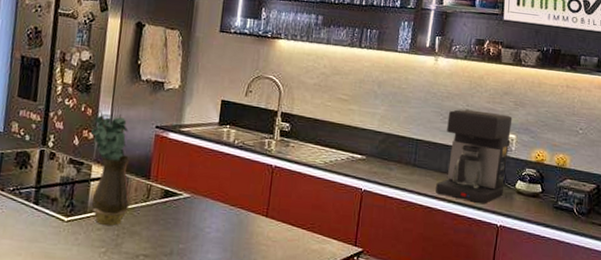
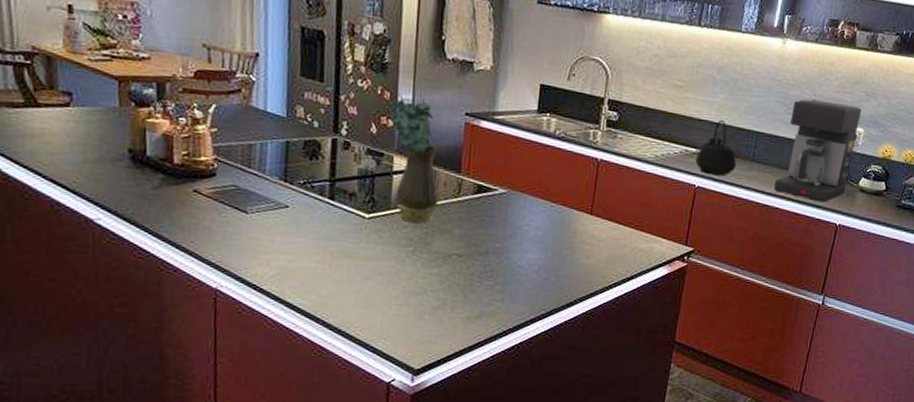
kettle: none [361,128,399,180] -> present [695,119,737,176]

